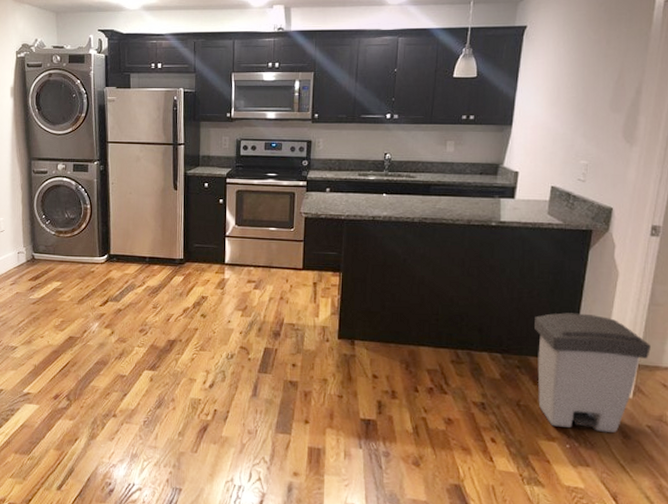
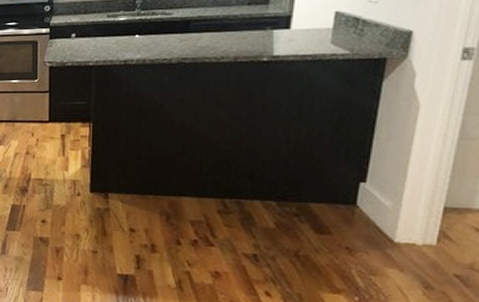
trash can: present [534,312,651,433] -> none [316,153,460,284]

